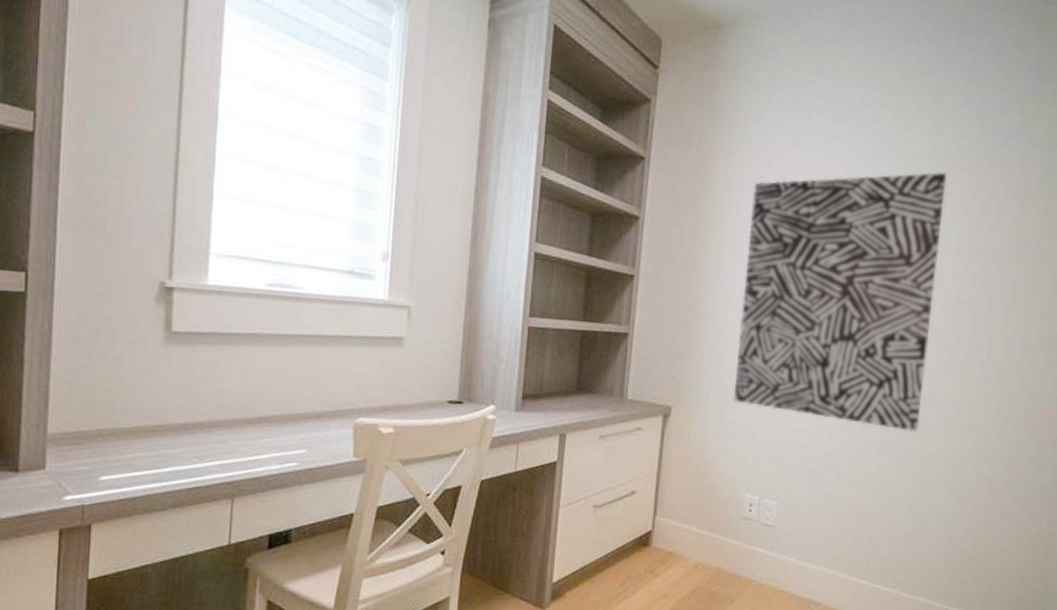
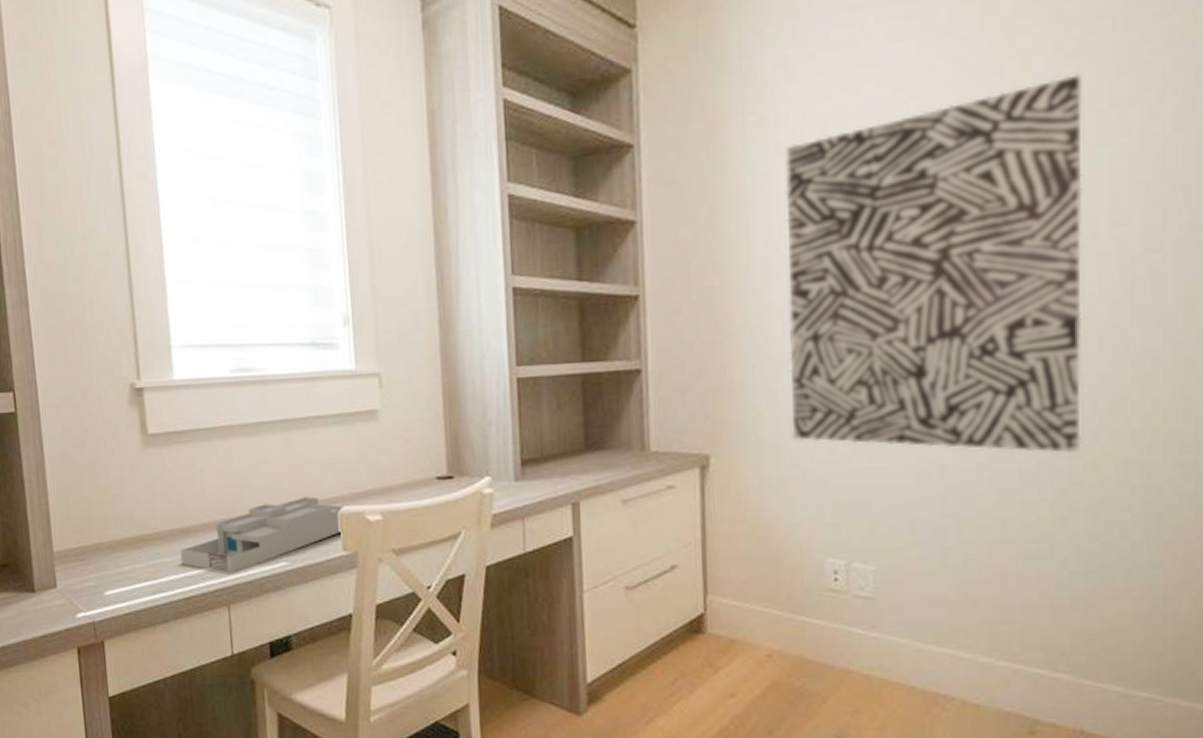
desk organizer: none [188,405,360,469] -> present [180,496,345,573]

